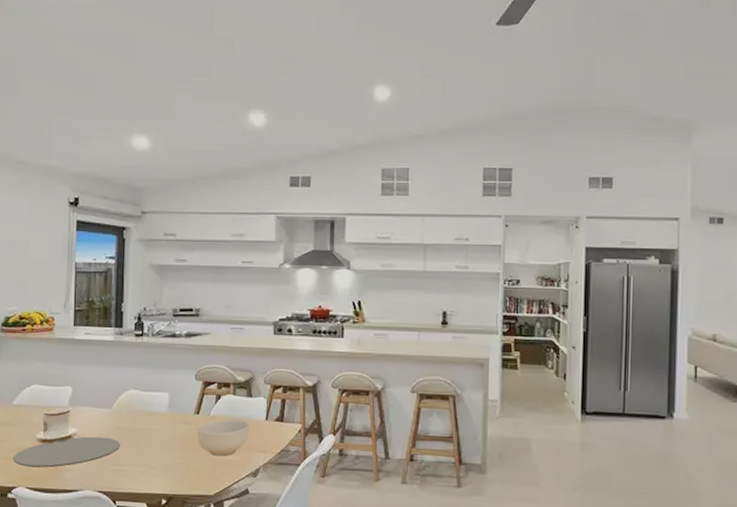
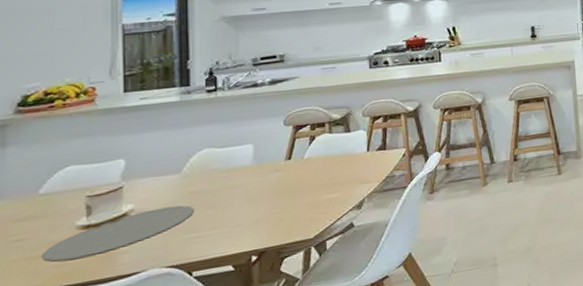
bowl: present [197,419,251,456] -> none [289,156,351,198]

